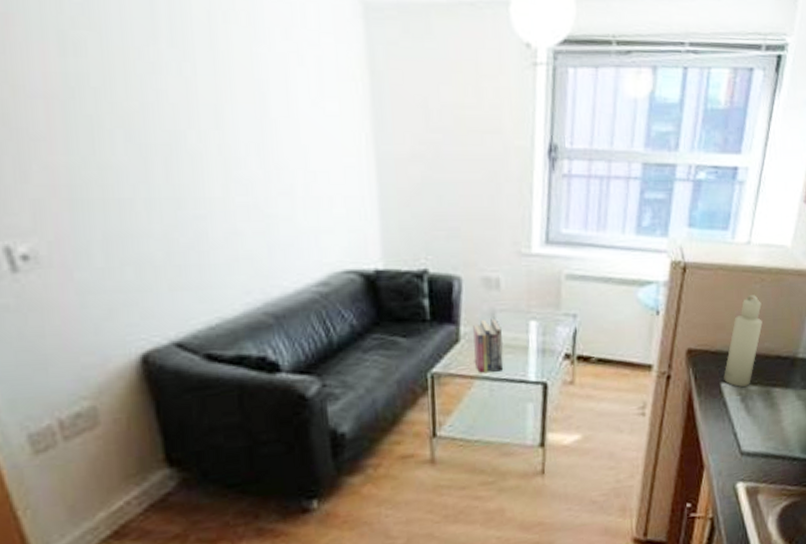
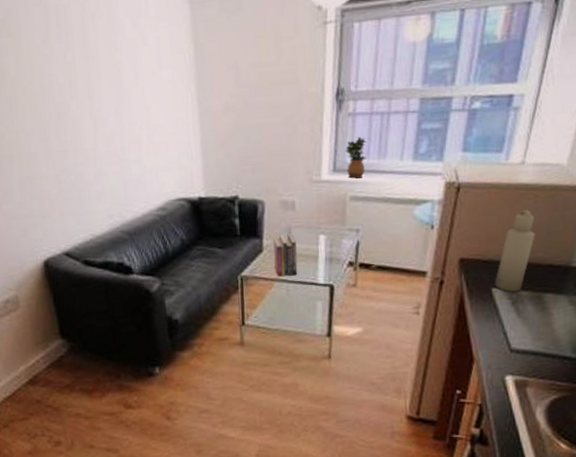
potted plant: none [560,202,584,253] -> present [346,136,367,179]

